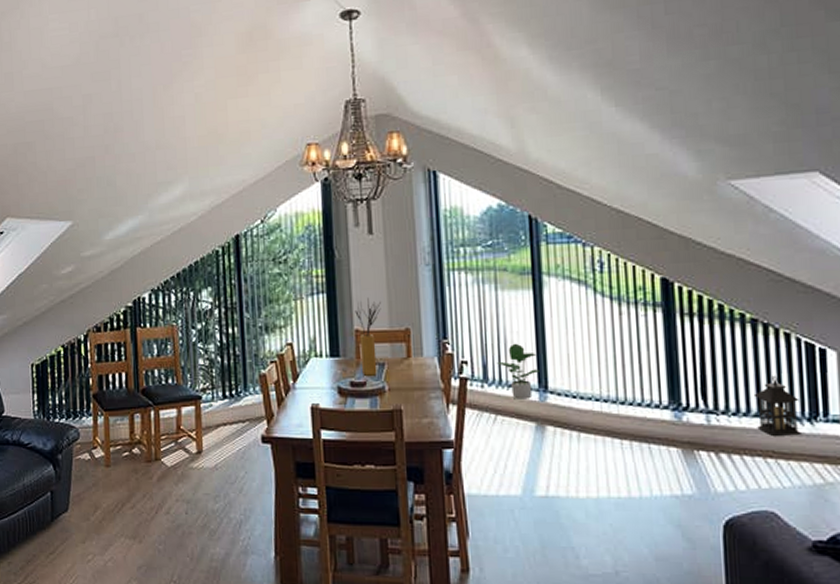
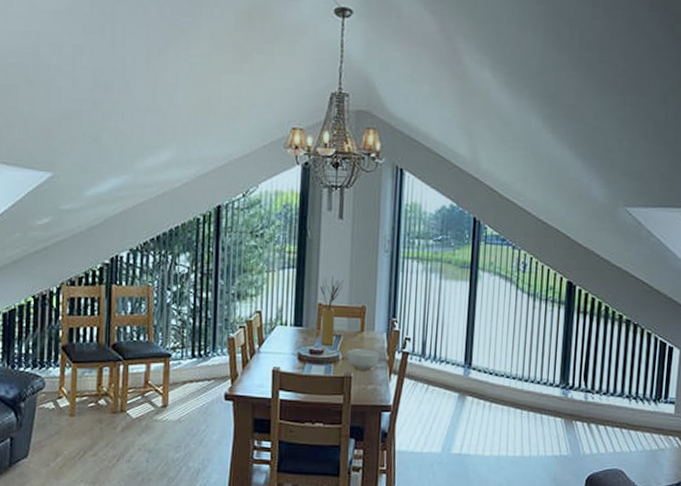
bowl: none [393,376,433,402] -> present [346,348,380,371]
potted plant: present [497,343,539,399] -> none [434,325,467,373]
lantern: present [753,375,801,437] -> none [619,365,650,413]

